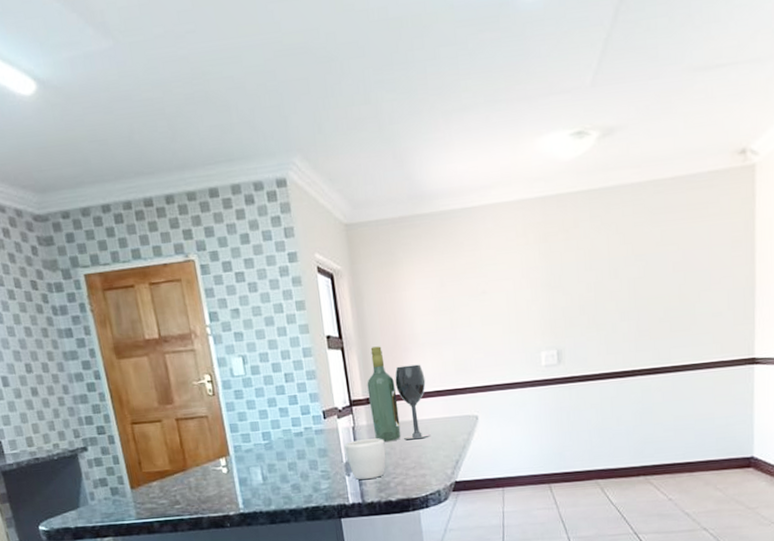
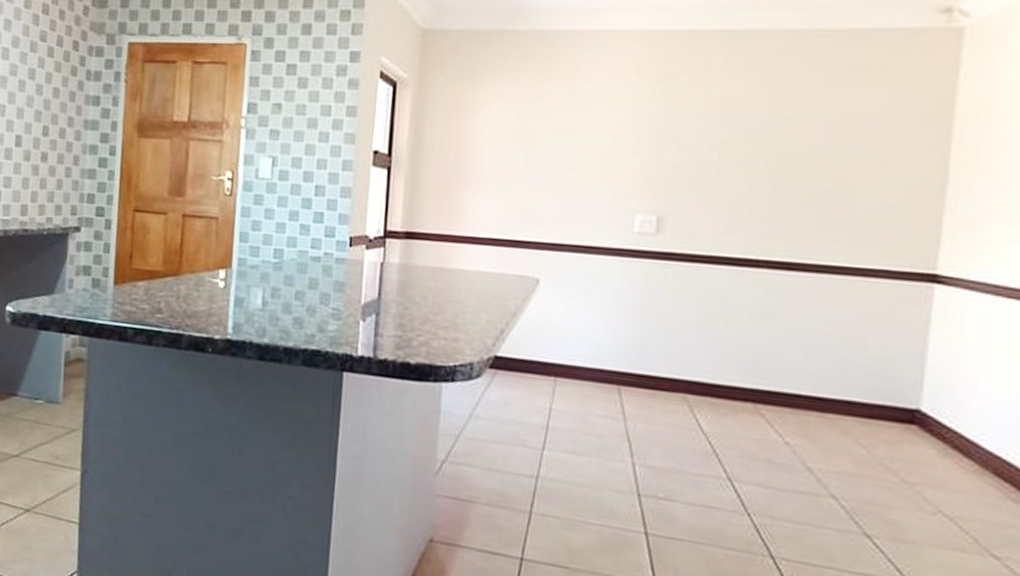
mug: present [344,438,386,480] -> none [365,279,416,331]
wine bottle: present [367,346,401,443] -> none [405,172,444,290]
wine glass: present [395,364,431,440] -> none [441,200,482,294]

